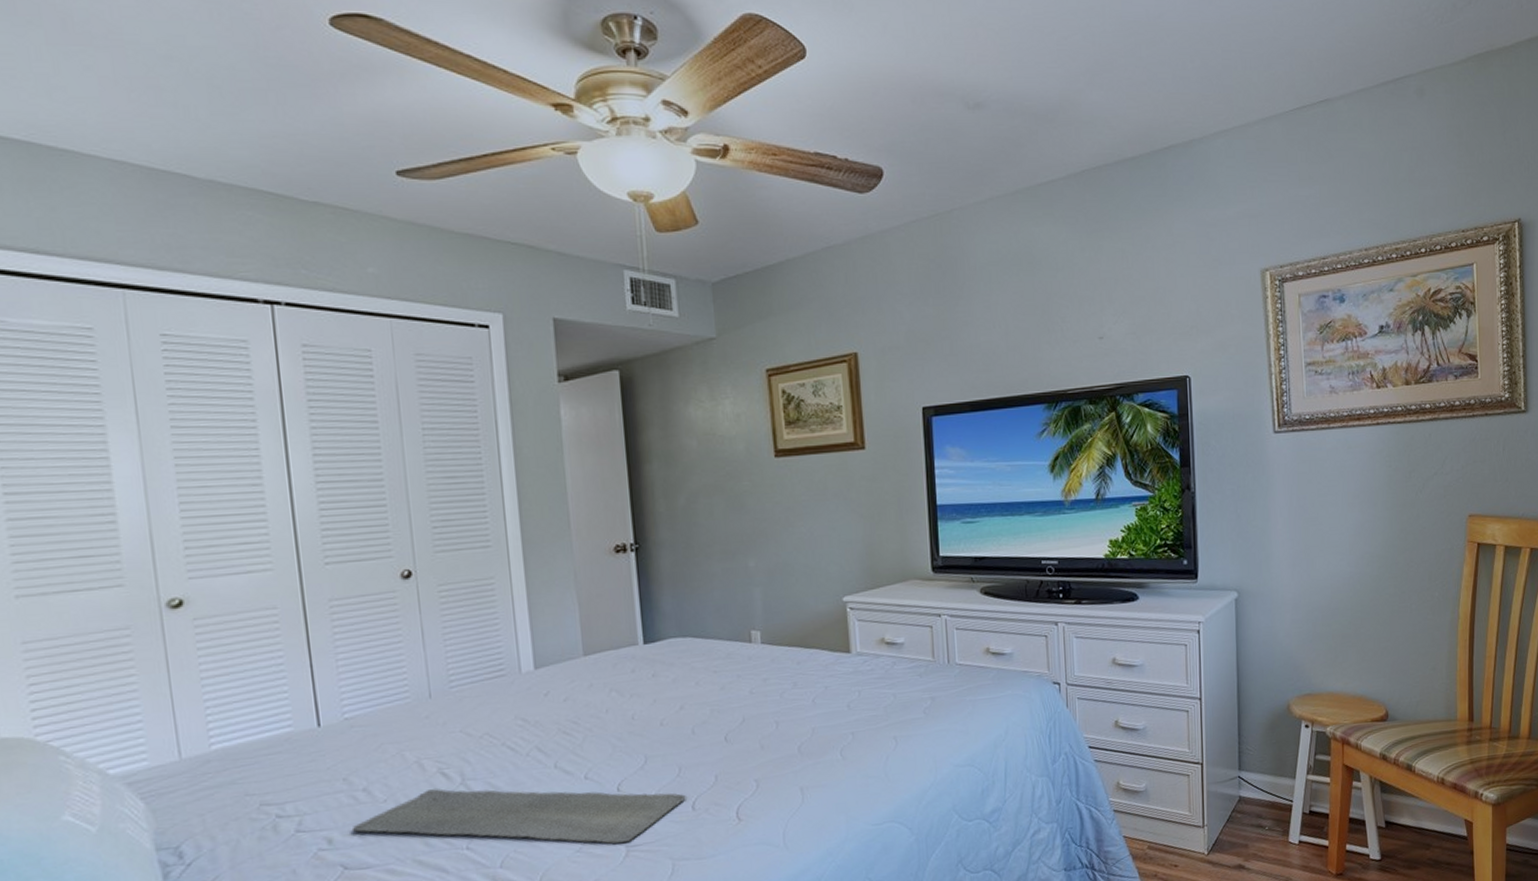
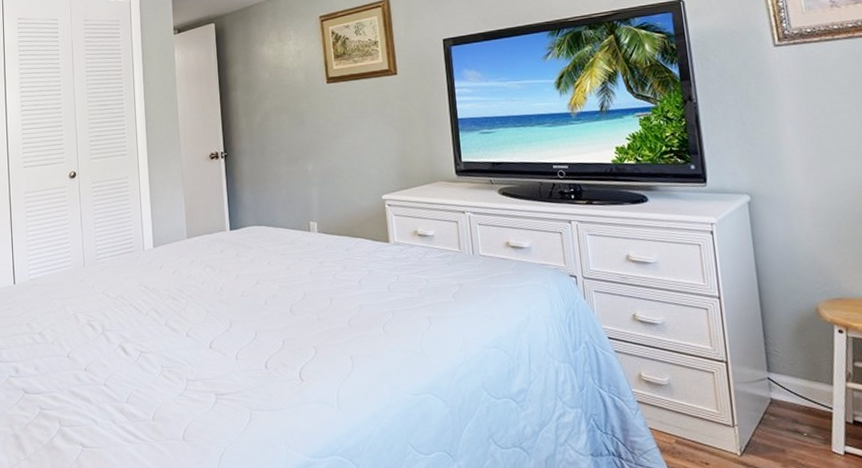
bath mat: present [351,788,686,844] -> none [30,335,261,391]

